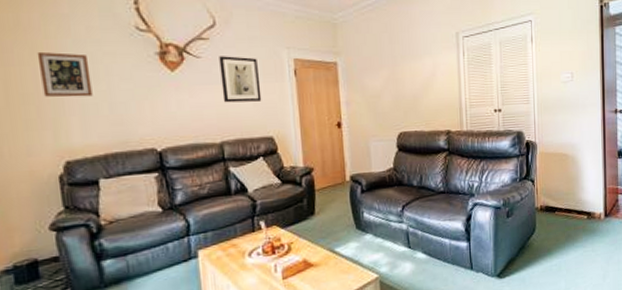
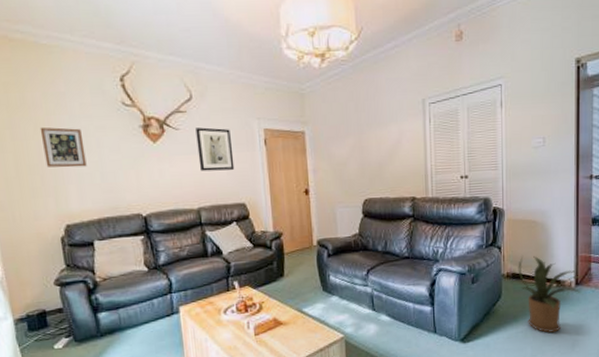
house plant: none [550,188,611,265] -> present [518,255,583,333]

